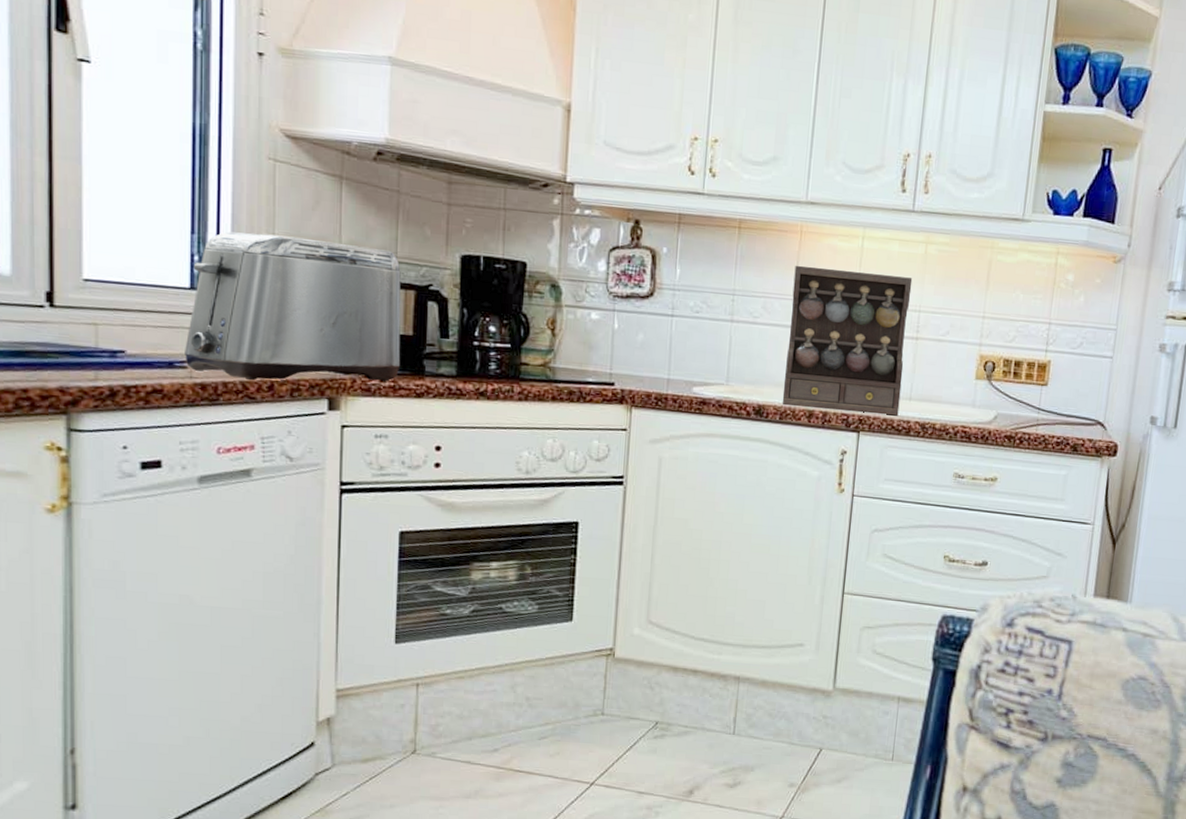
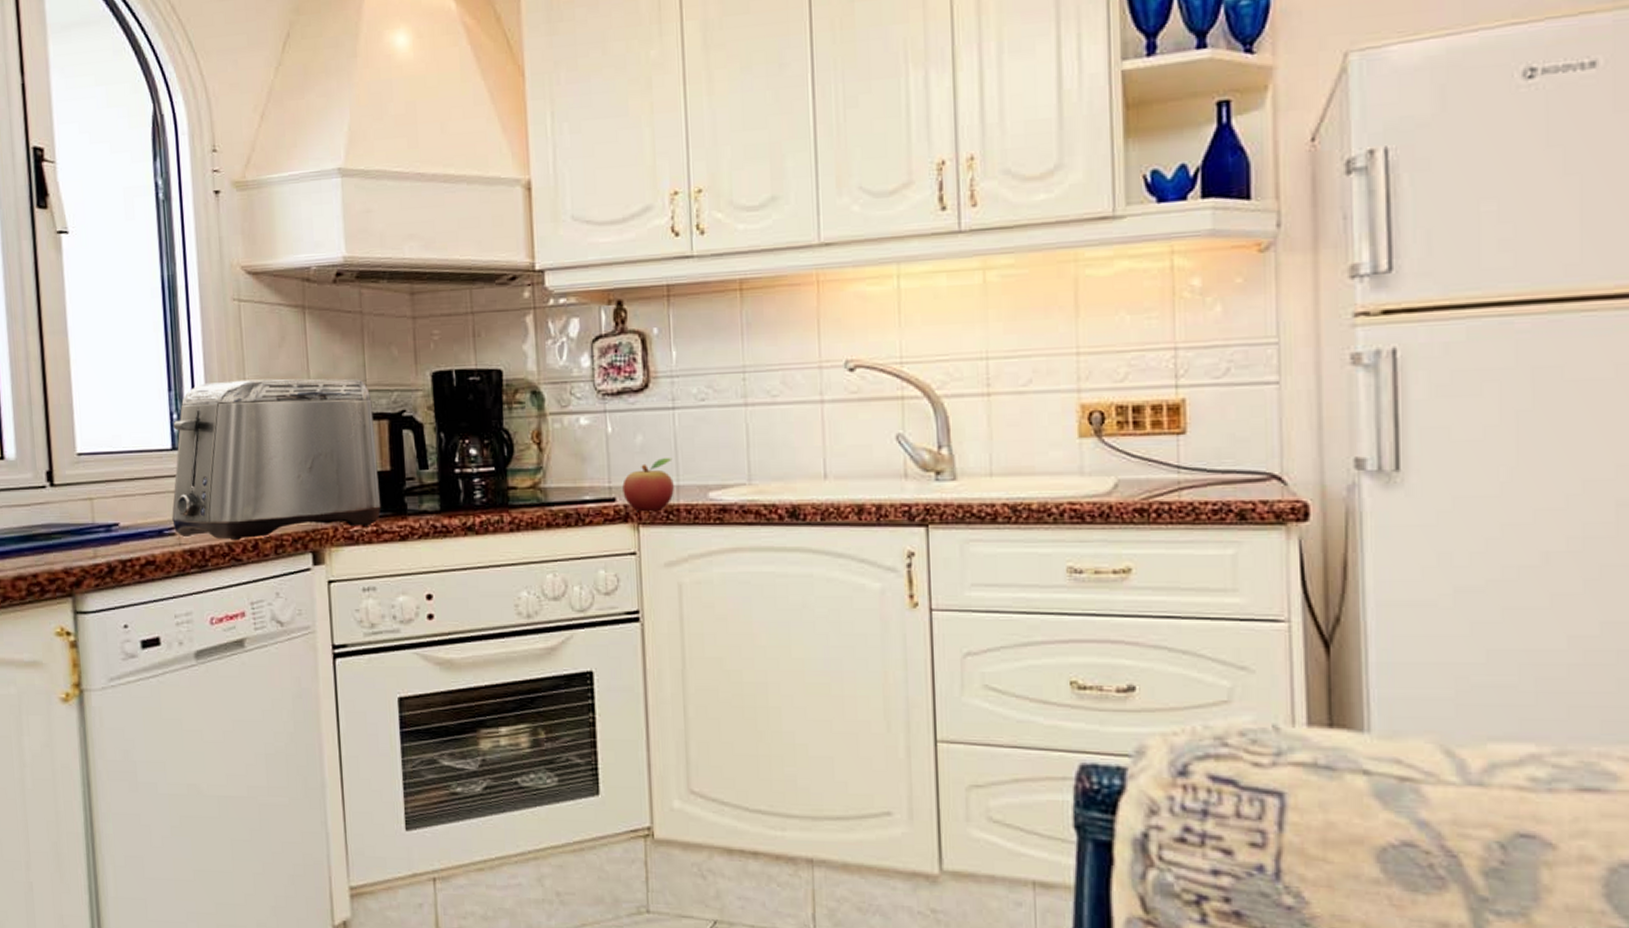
fruit: none [621,355,666,398] -> present [622,458,674,512]
spice rack: present [782,265,913,416] -> none [815,317,978,502]

